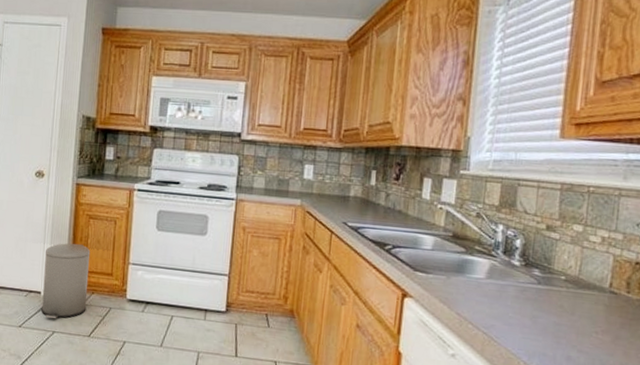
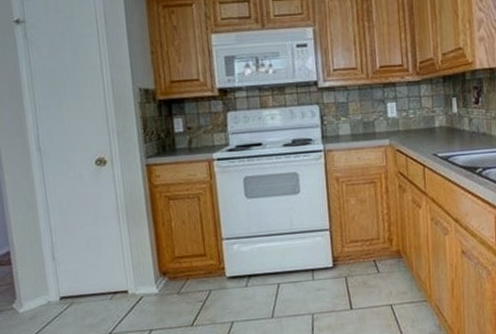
pedal bin: present [41,243,91,319] -> none [124,229,184,317]

